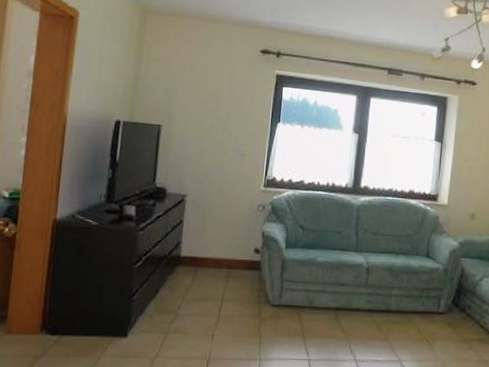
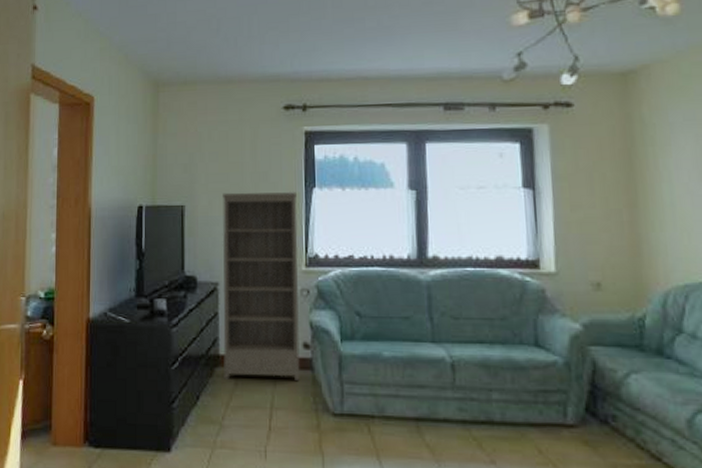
bookshelf: none [183,118,263,278] -> present [222,191,300,380]

